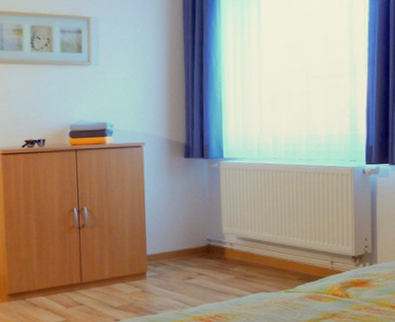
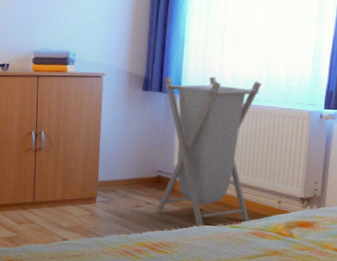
laundry hamper: none [206,139,303,296] -> present [157,76,262,229]

